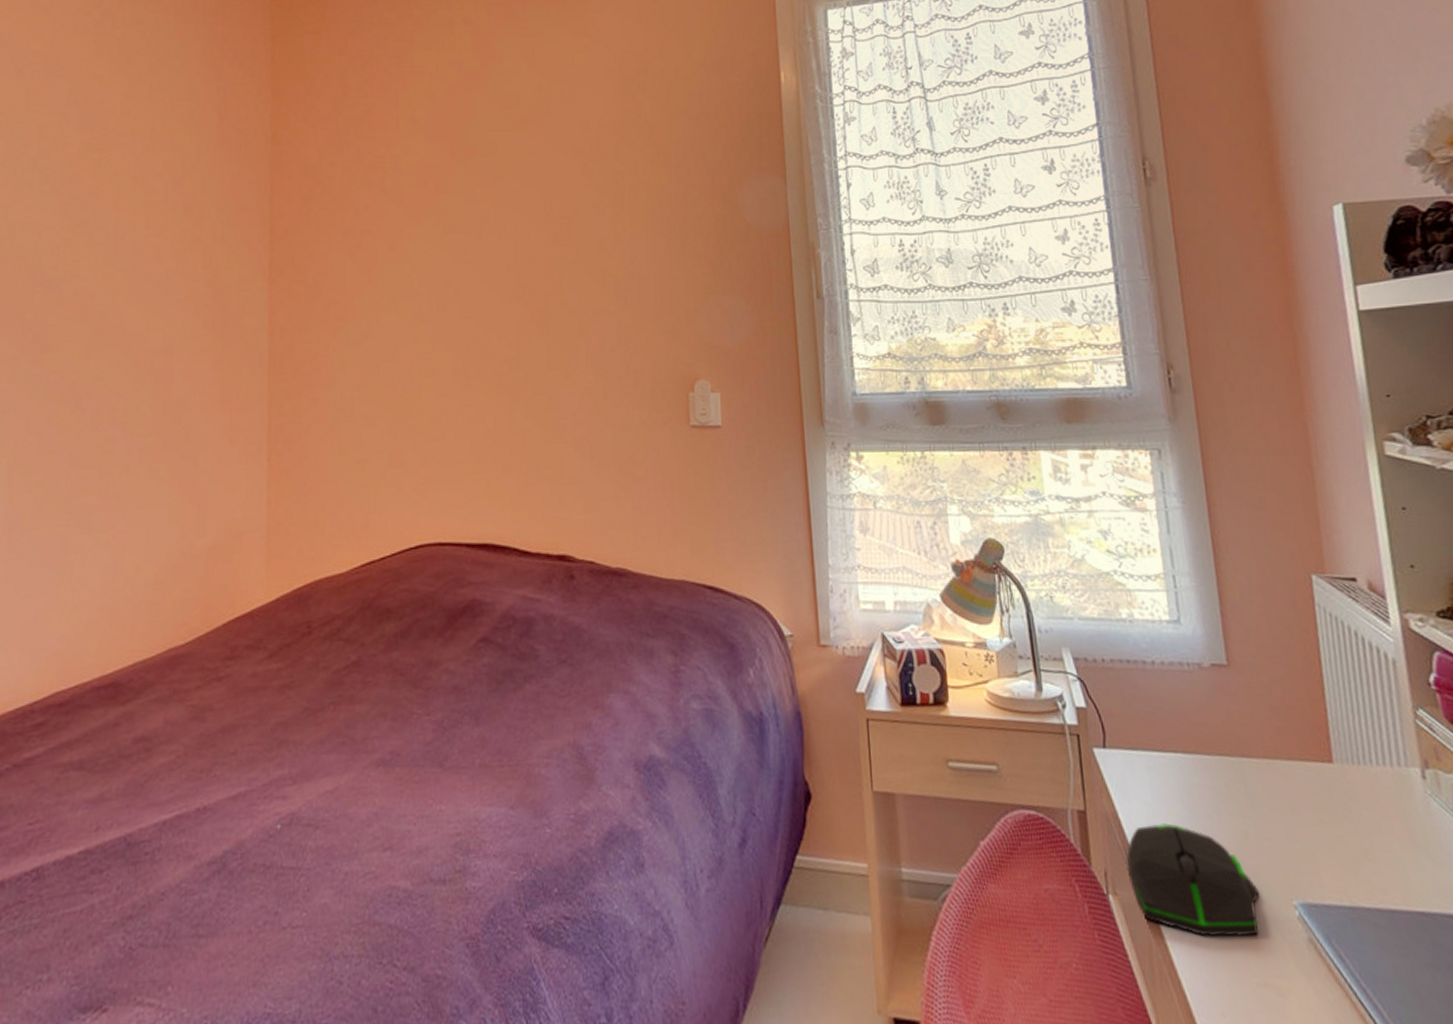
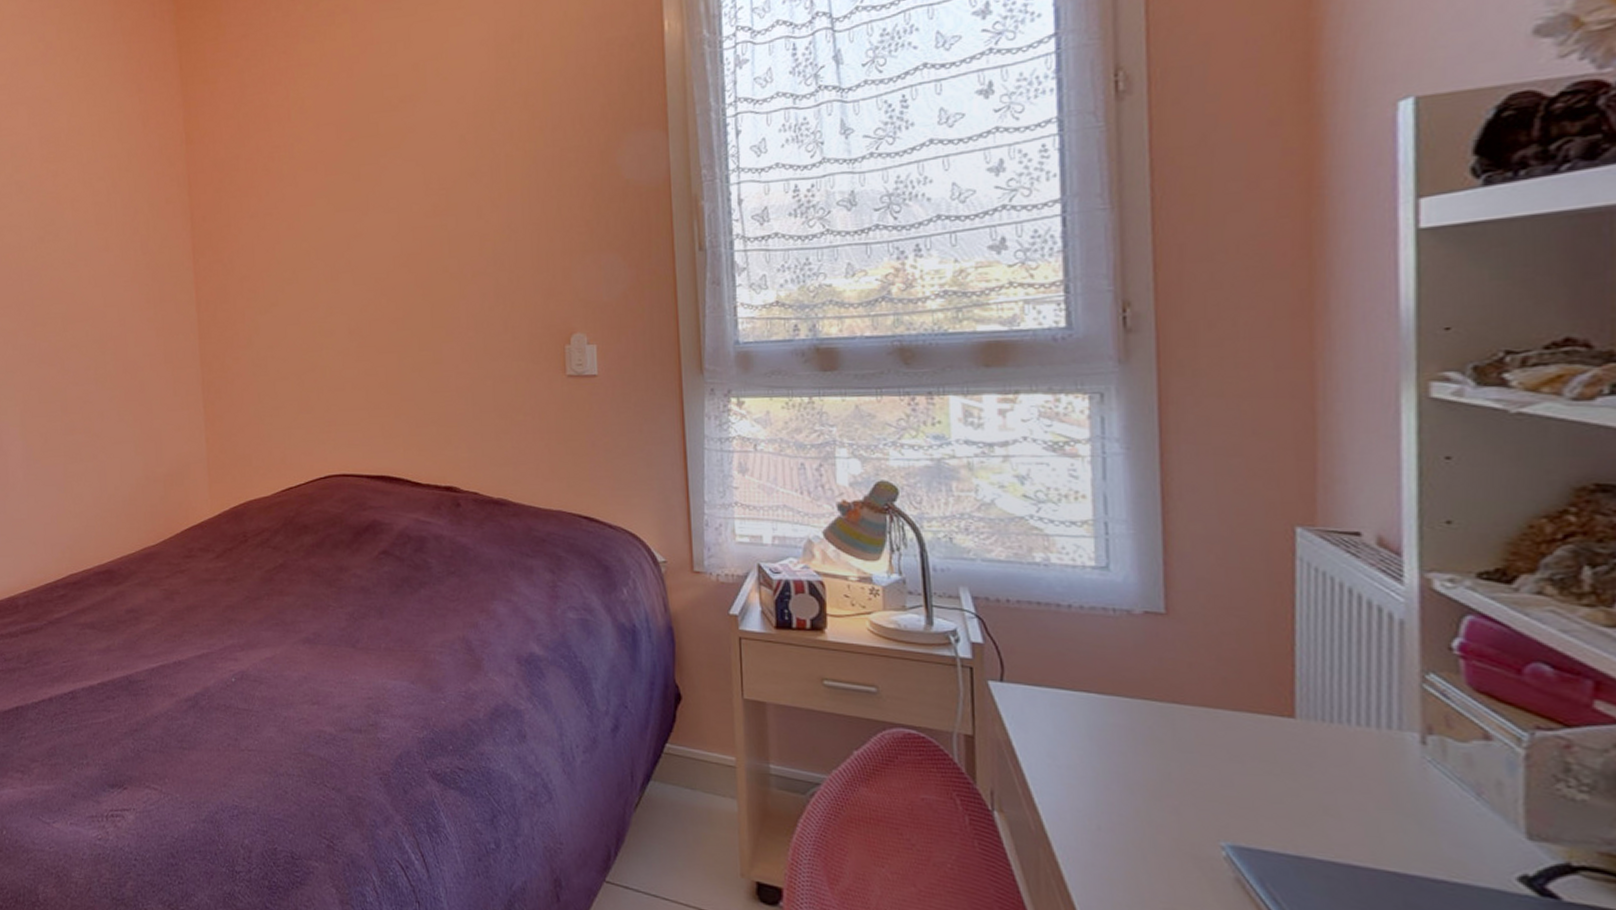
computer mouse: present [1127,823,1259,937] -> none [1019,755,1177,867]

